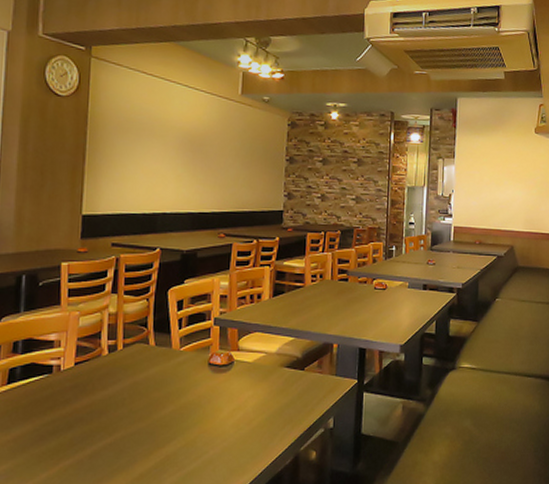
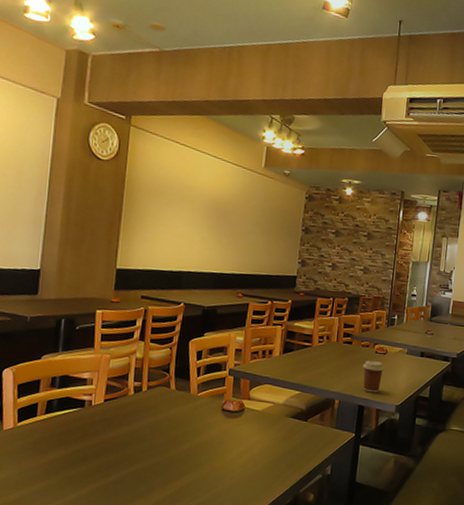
coffee cup: none [361,298,385,333] -> present [363,361,384,393]

